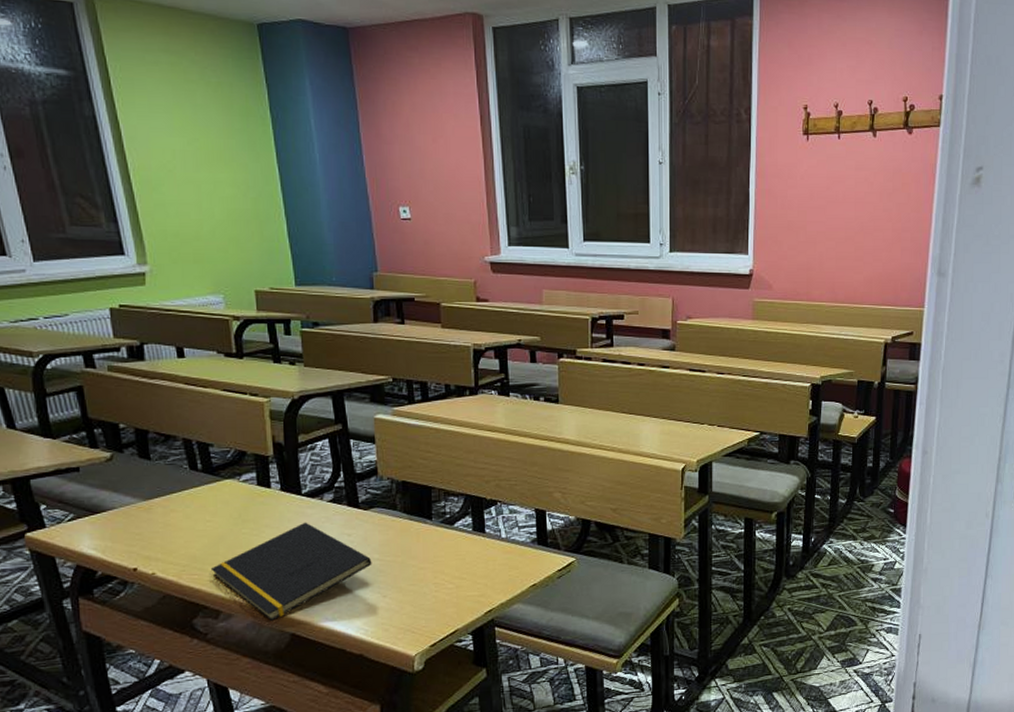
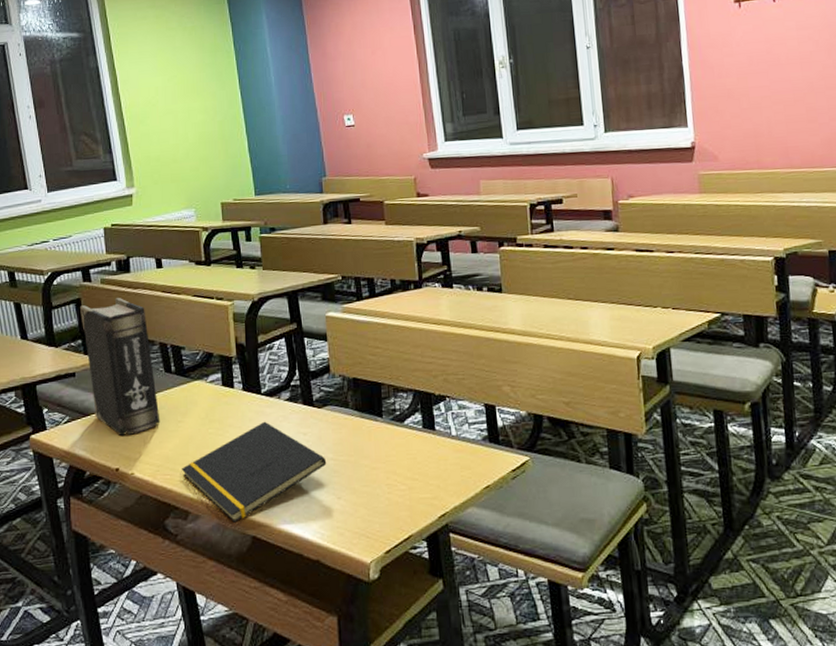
book: none [83,388,186,536] -> present [80,298,161,437]

